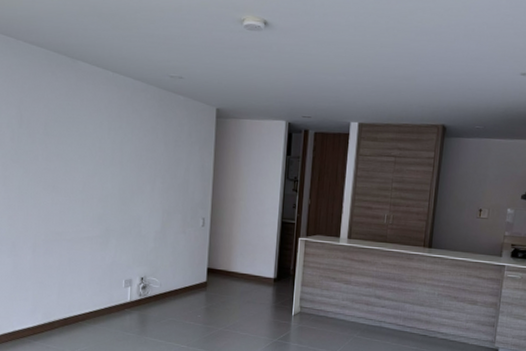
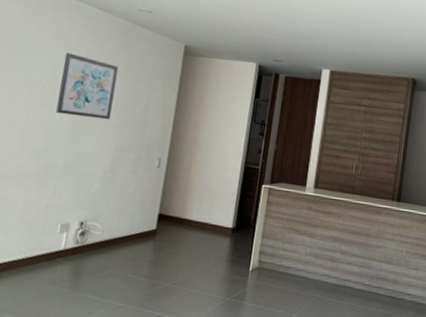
wall art: none [108,124,158,185] -> present [56,52,119,120]

